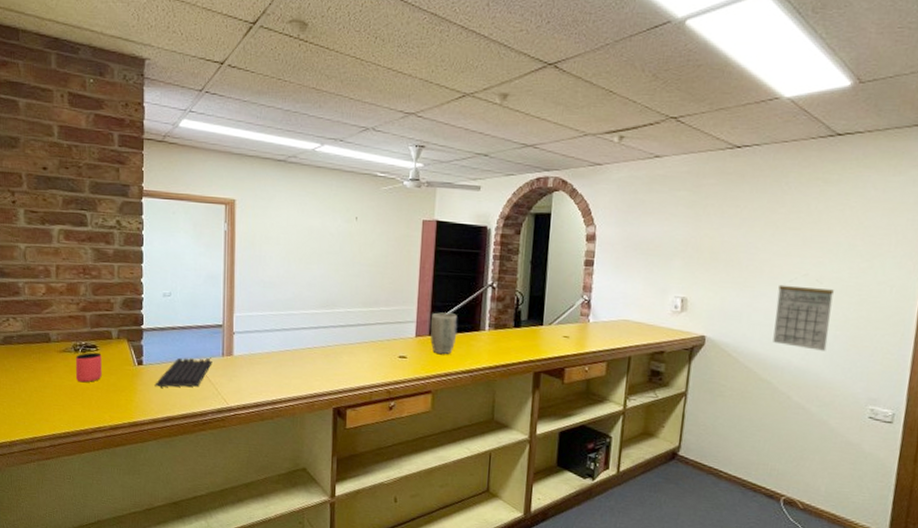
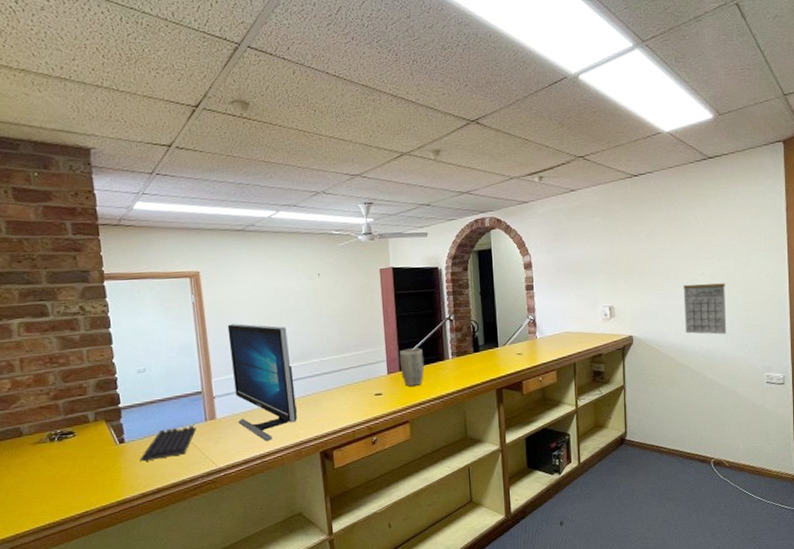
cup: present [75,352,102,383] -> none [51,438,83,471]
computer monitor: none [255,259,317,387] -> present [227,323,297,441]

